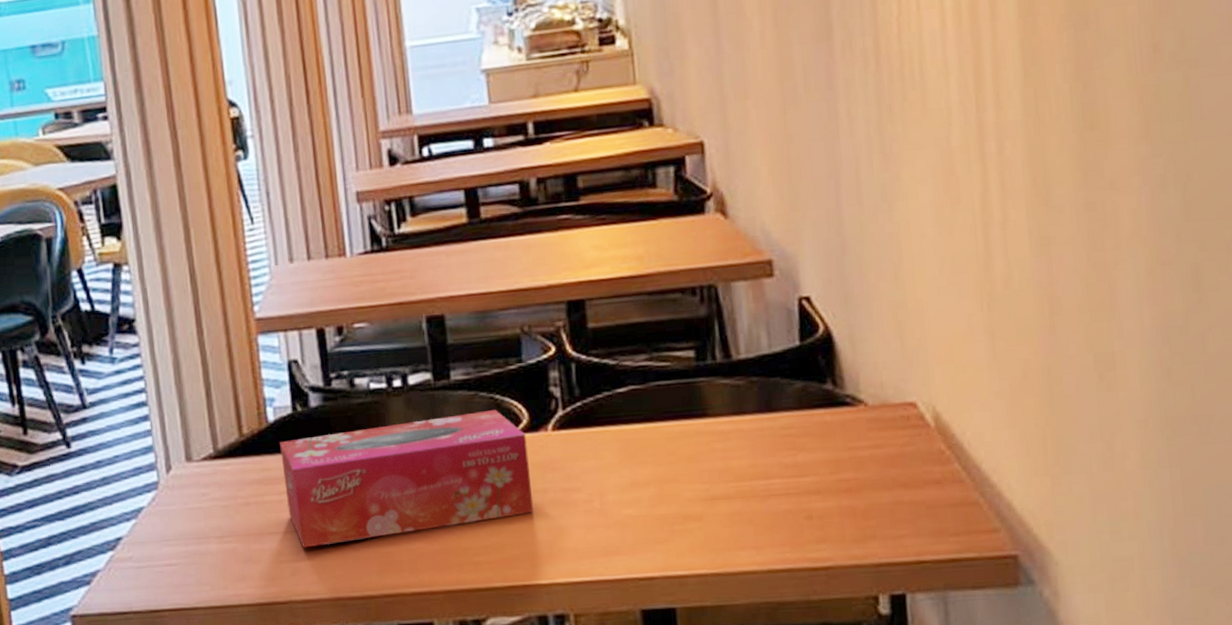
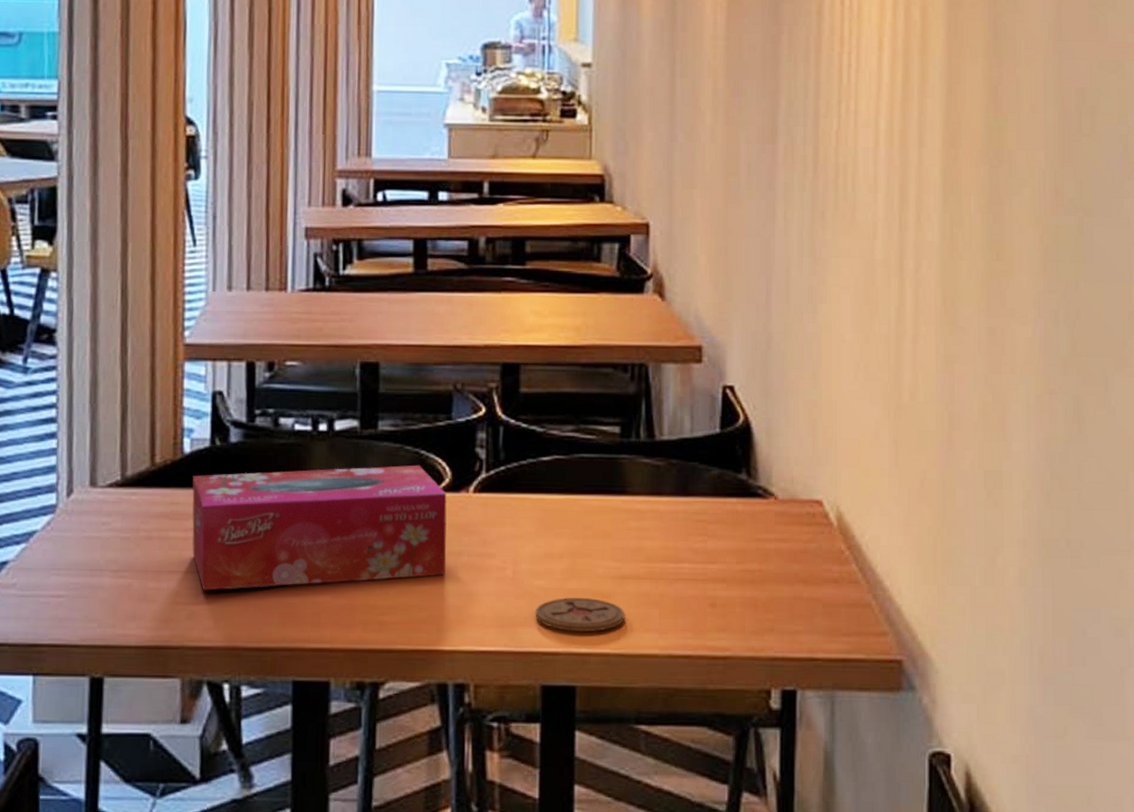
coaster: none [626,521,719,557] -> present [535,597,625,633]

